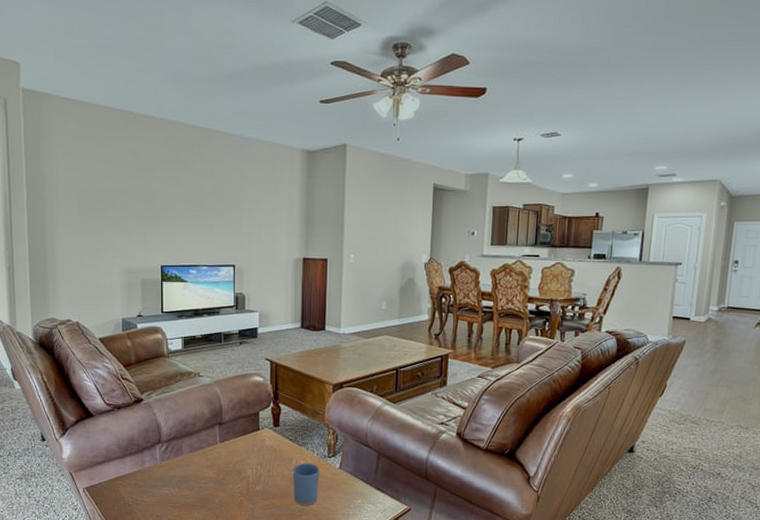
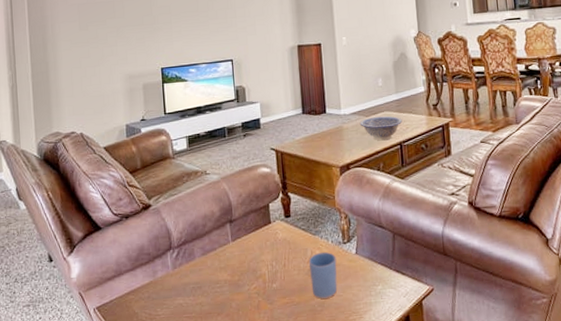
decorative bowl: none [358,339,402,364] -> present [359,116,403,141]

